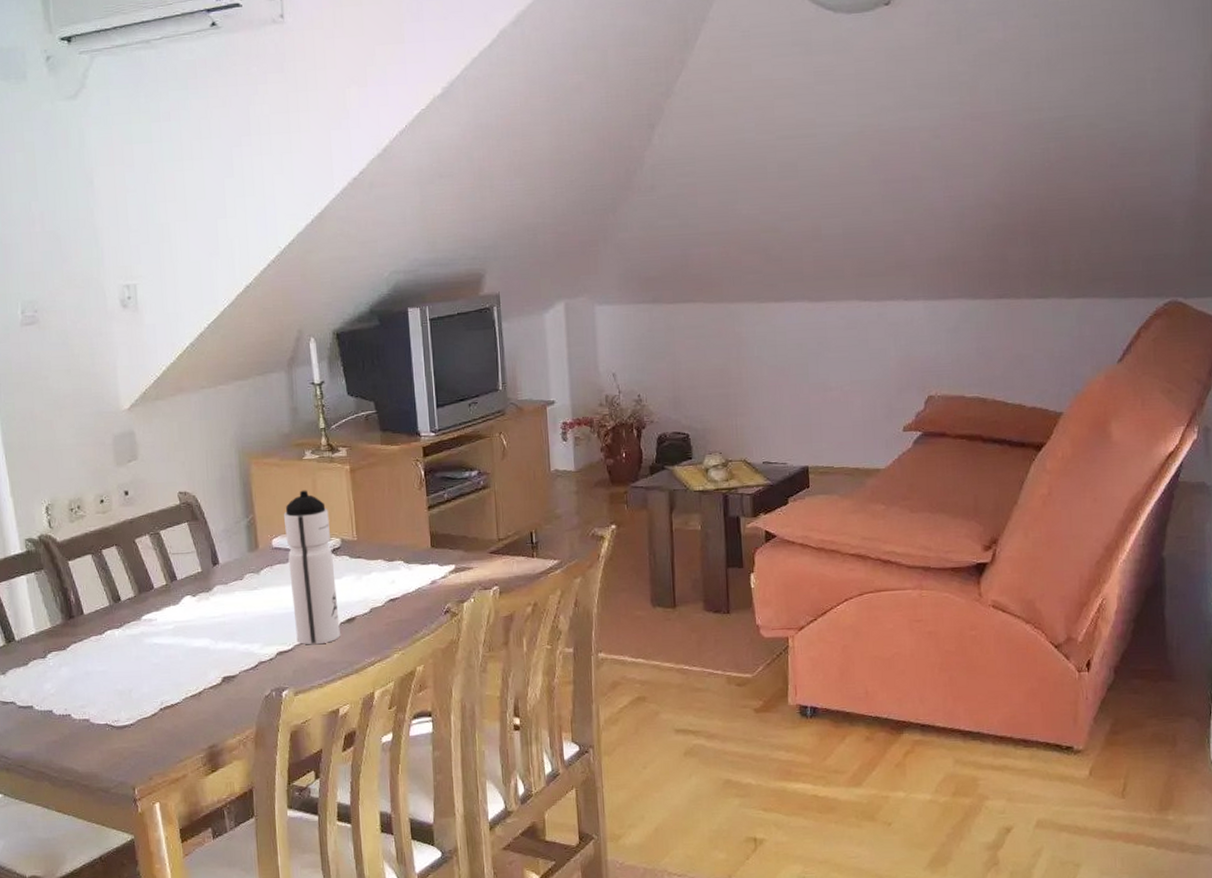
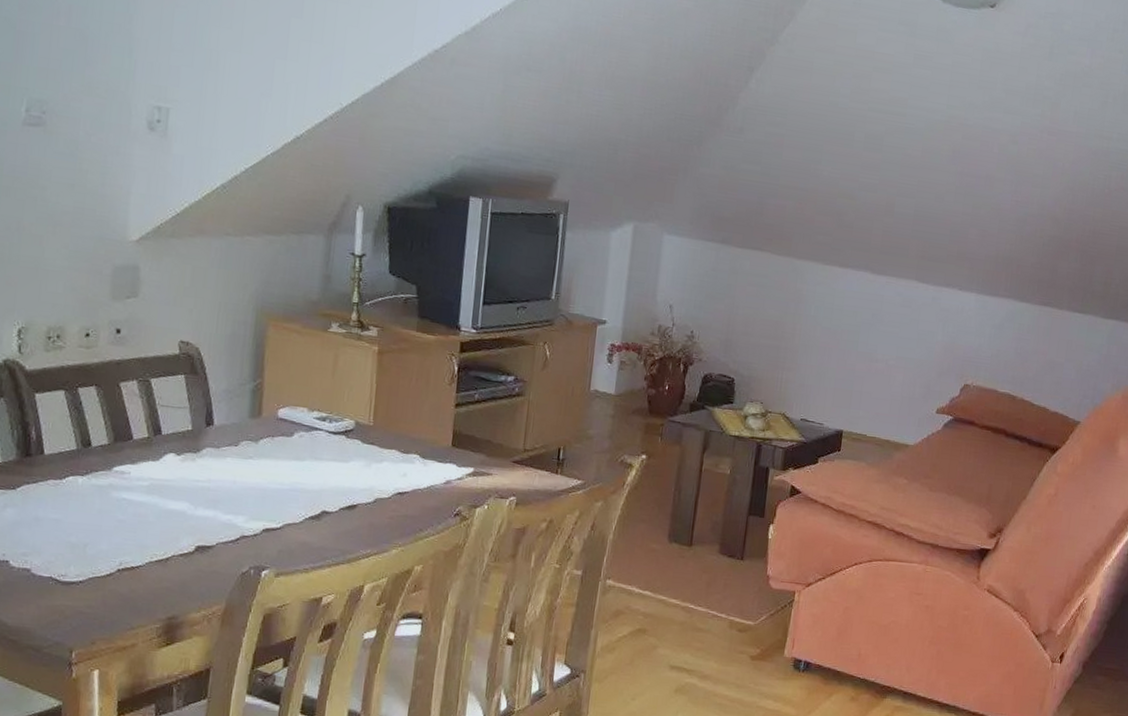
water bottle: present [283,490,340,645] -> none [287,363,347,528]

